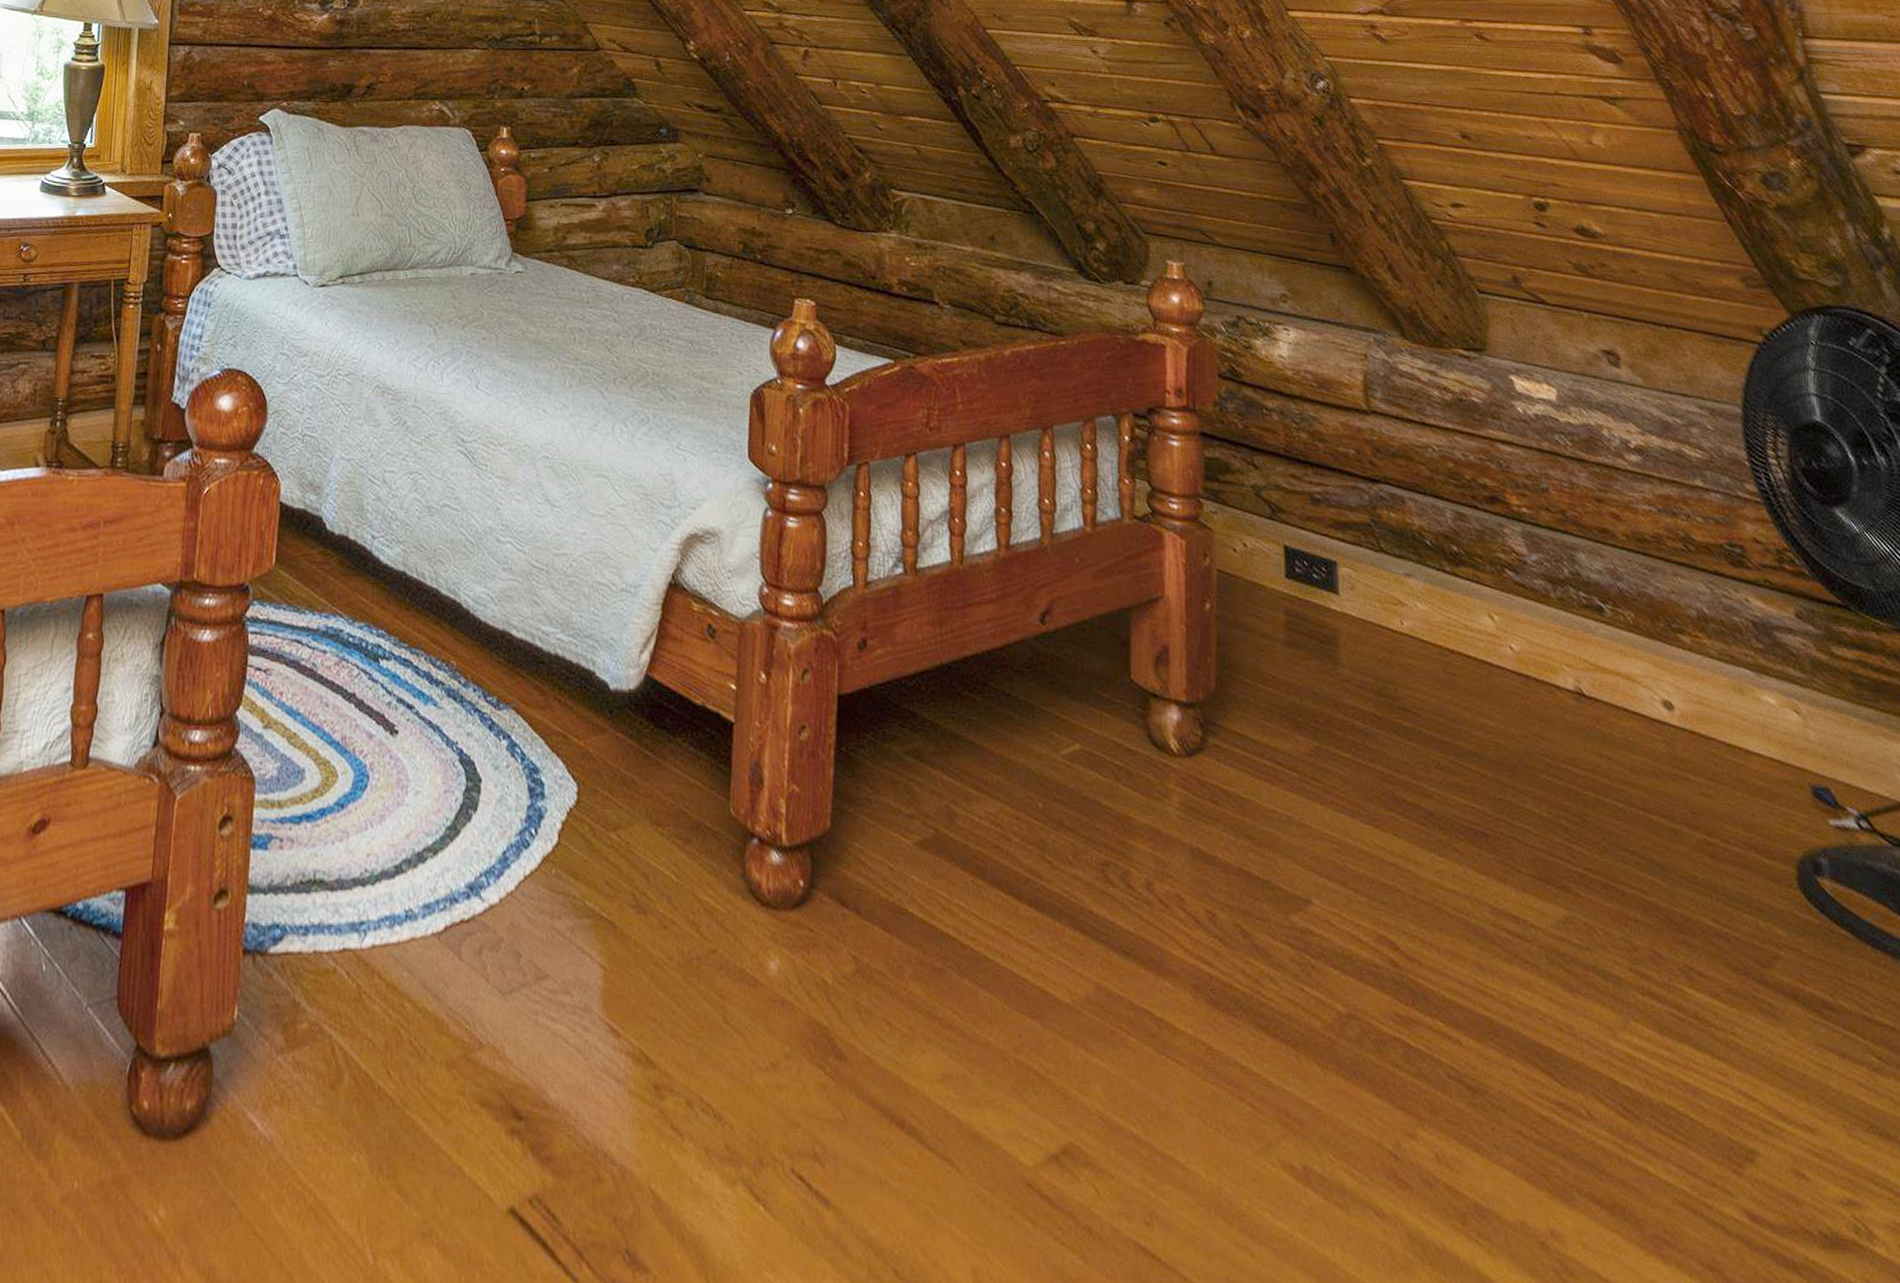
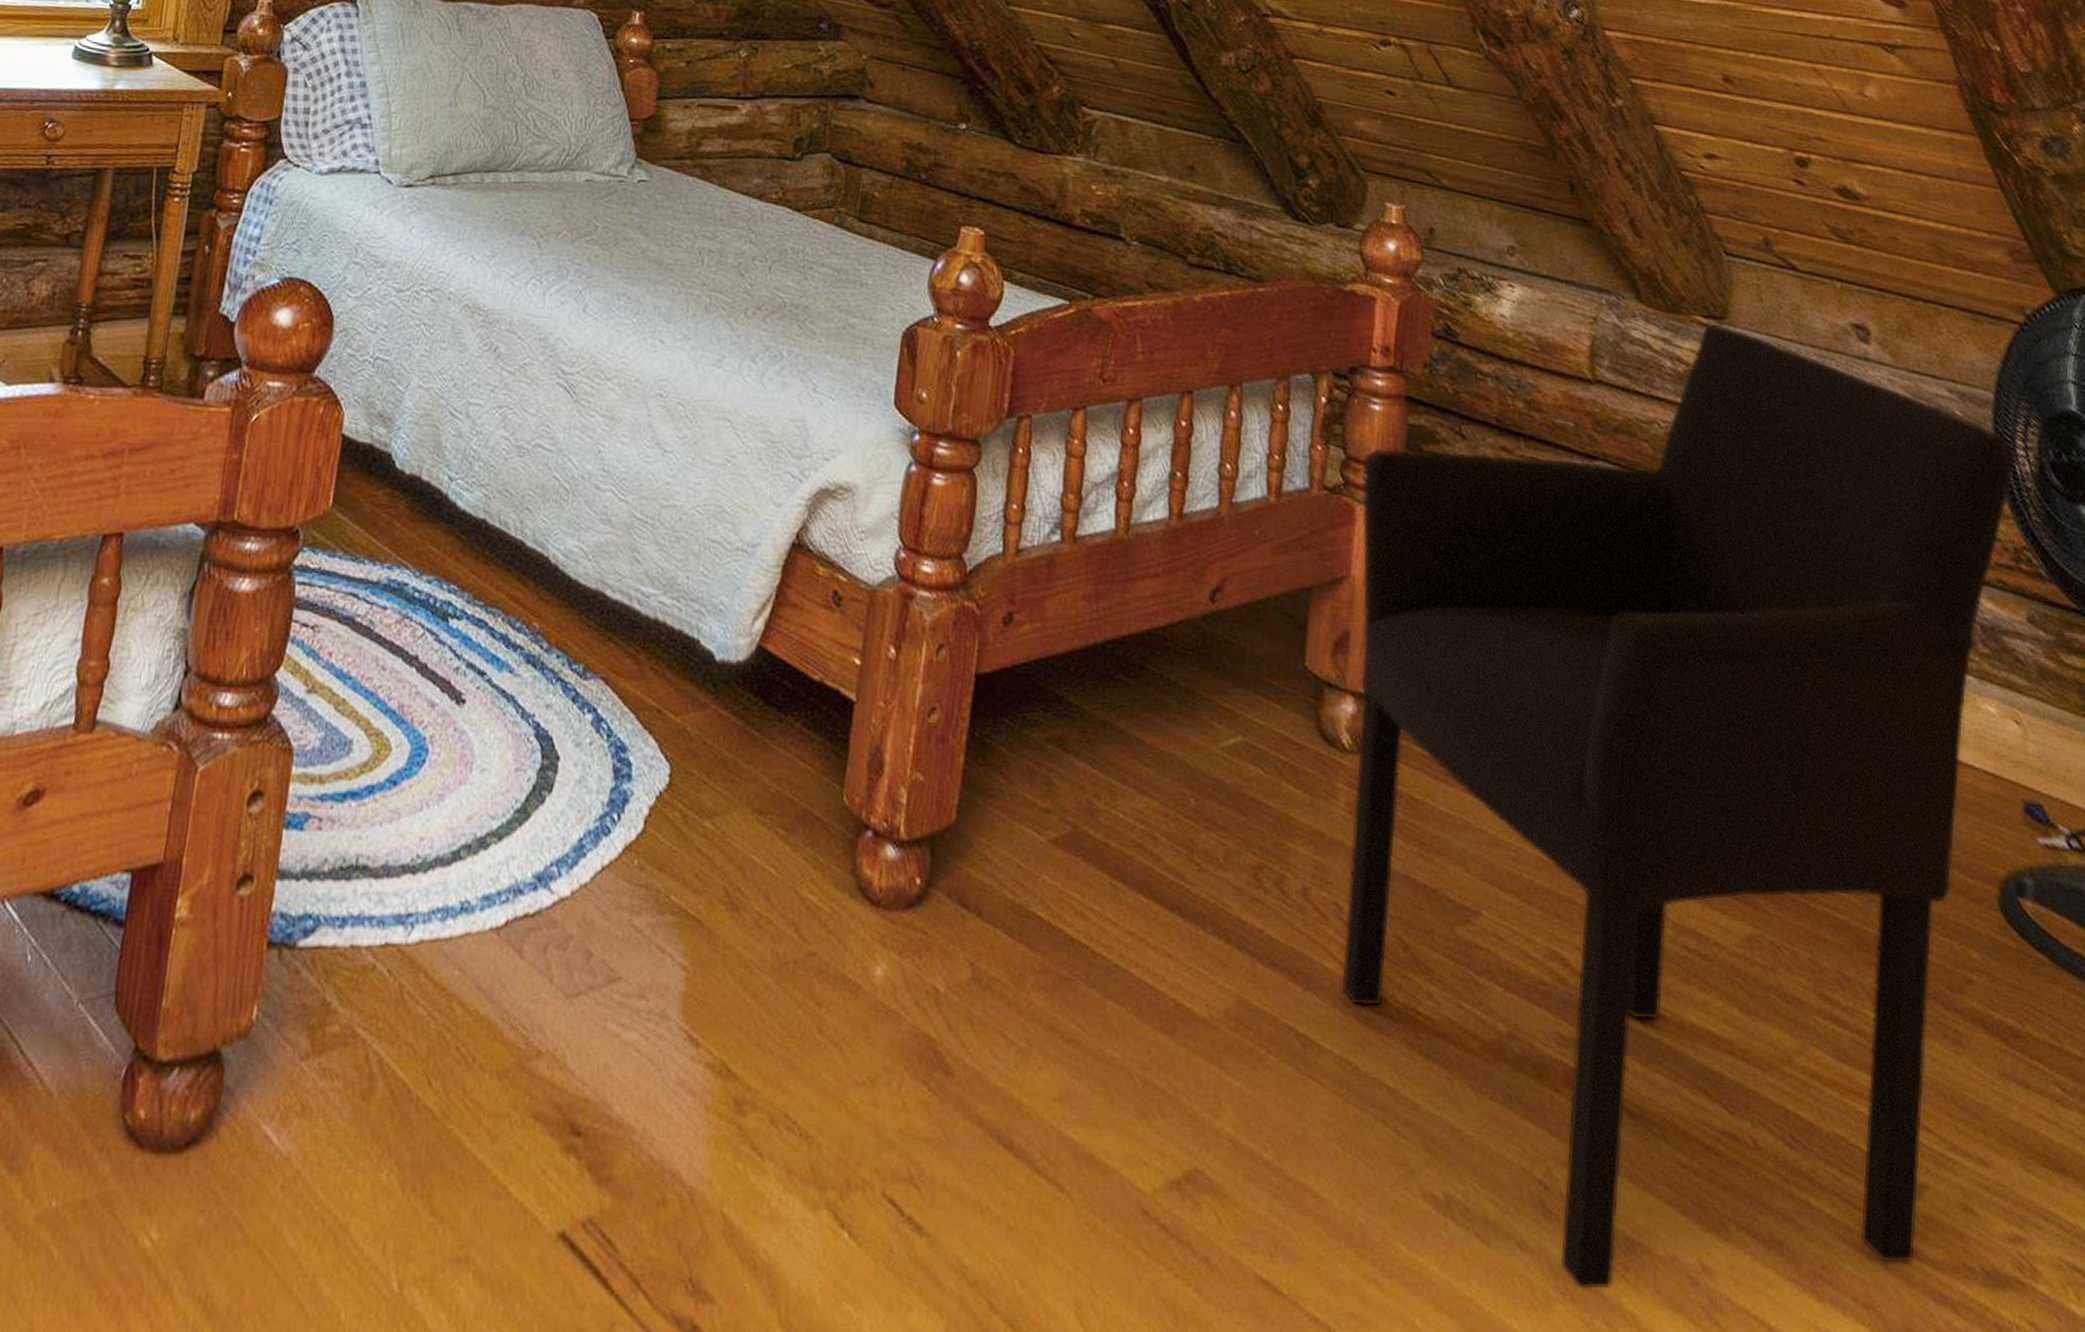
armchair: none [1166,355,1769,1255] -> present [1340,323,2016,1291]

